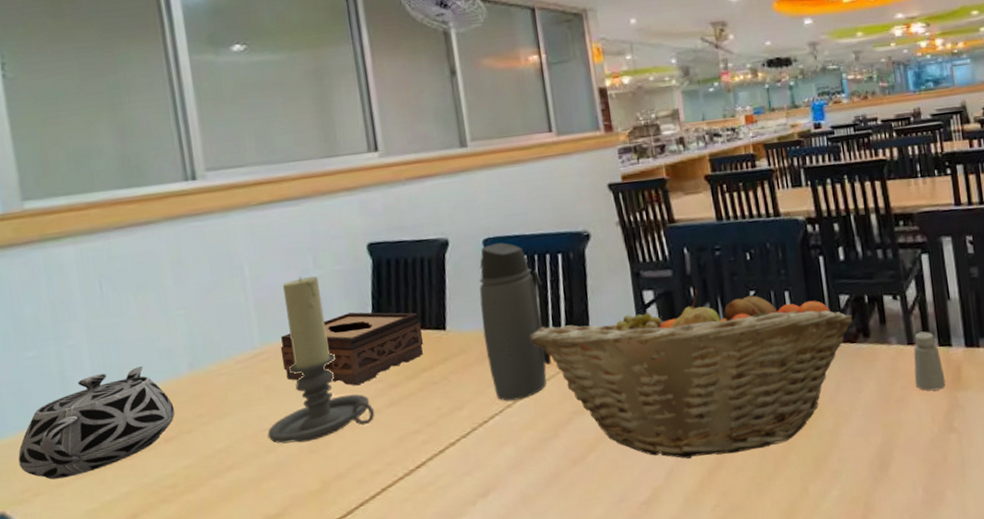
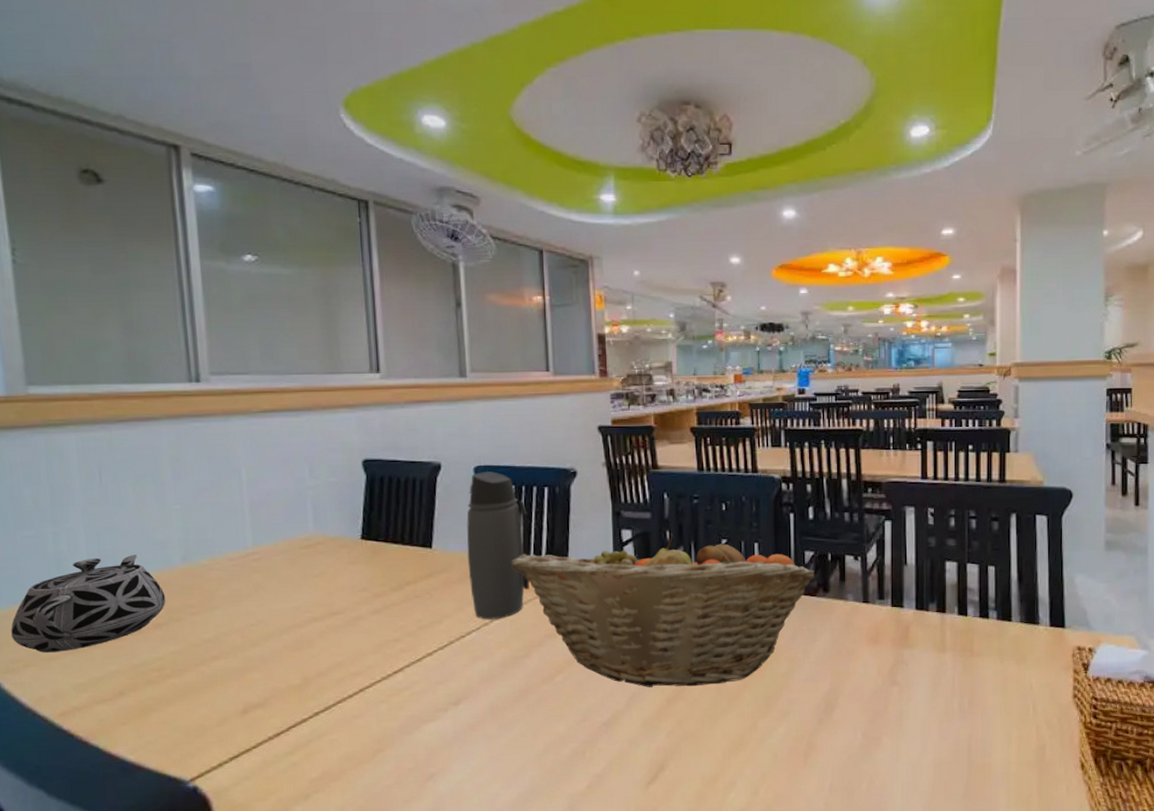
candle holder: present [267,276,374,444] -> none [254,485,357,640]
tissue box: present [280,312,424,386] -> none [271,523,410,592]
saltshaker: present [913,331,946,391] -> none [866,592,894,647]

